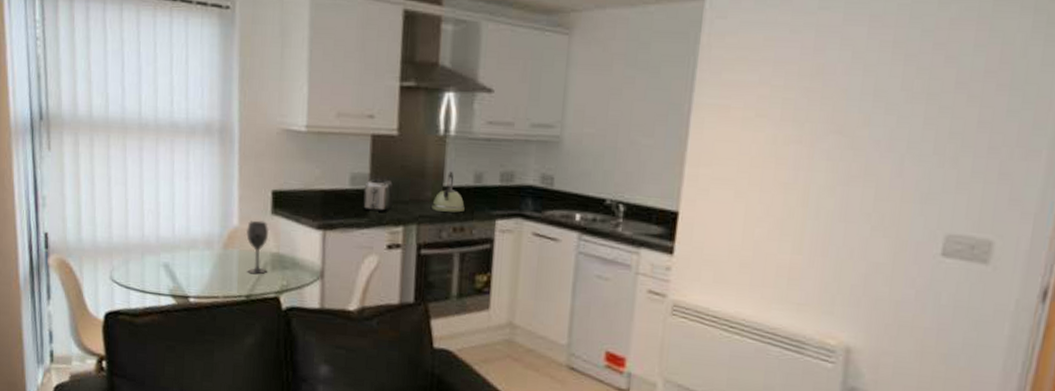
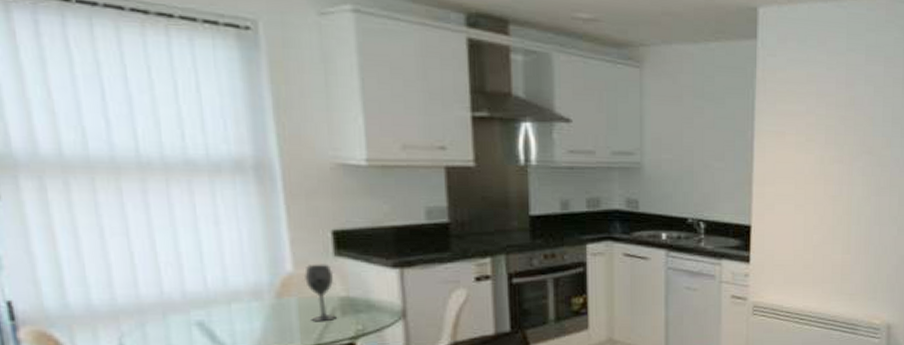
toaster: present [363,178,393,213] -> none [443,211,477,246]
kettle: present [431,171,466,214] -> none [519,200,555,241]

